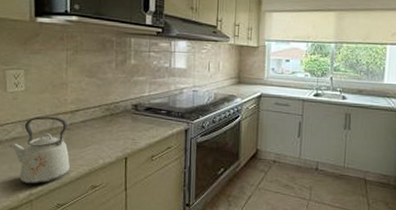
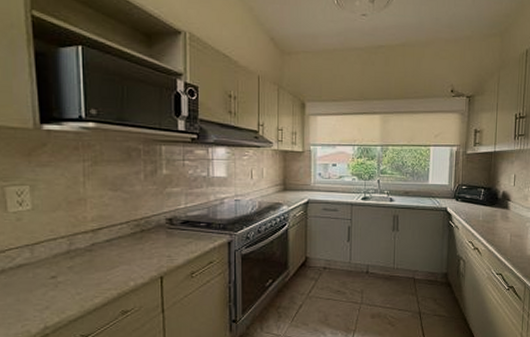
kettle: present [9,116,70,184] -> none [14,237,94,316]

